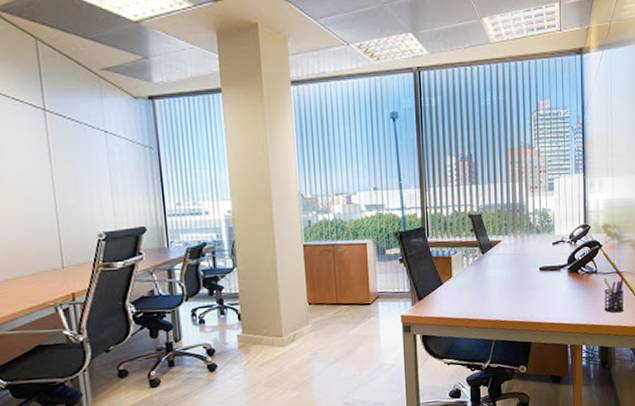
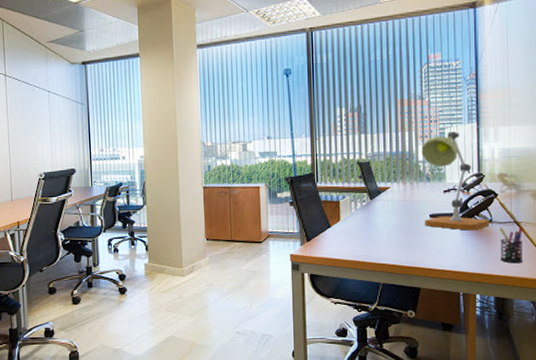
desk lamp: none [531,182,594,283] -> present [421,131,489,231]

